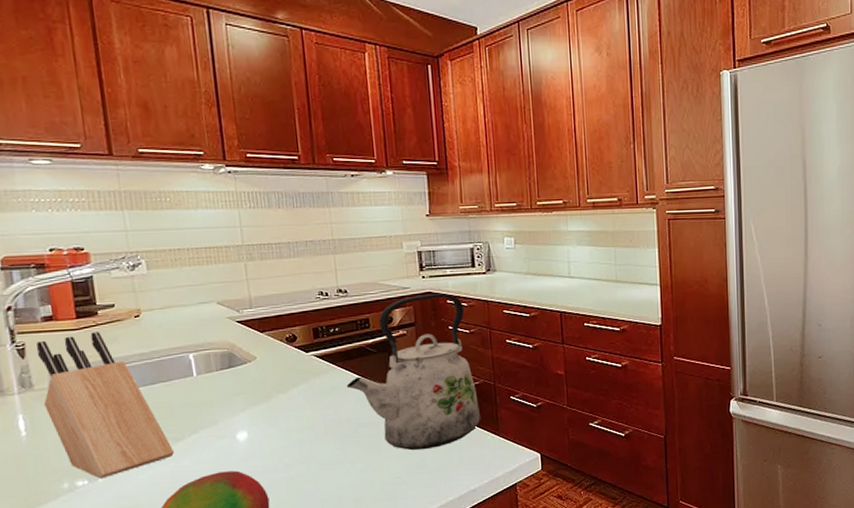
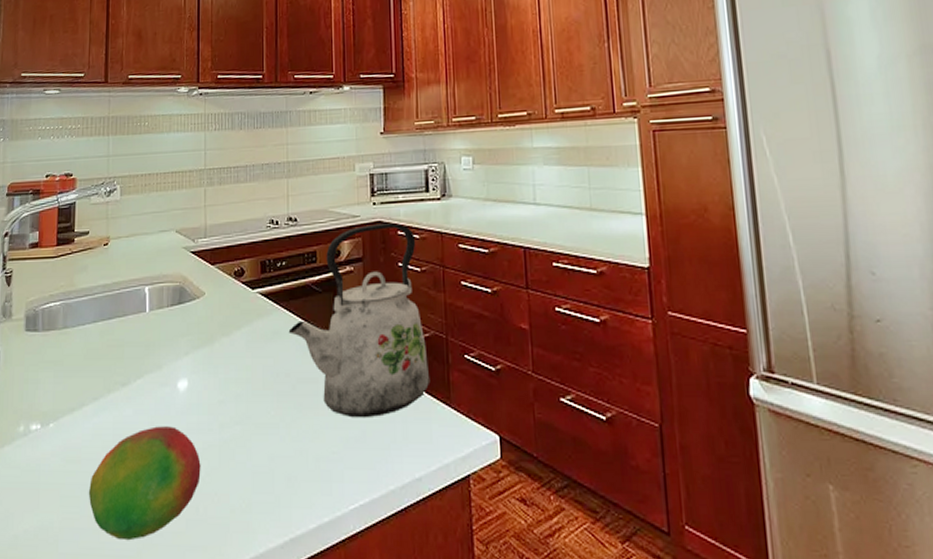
knife block: present [36,332,175,479] -> none [17,260,120,424]

